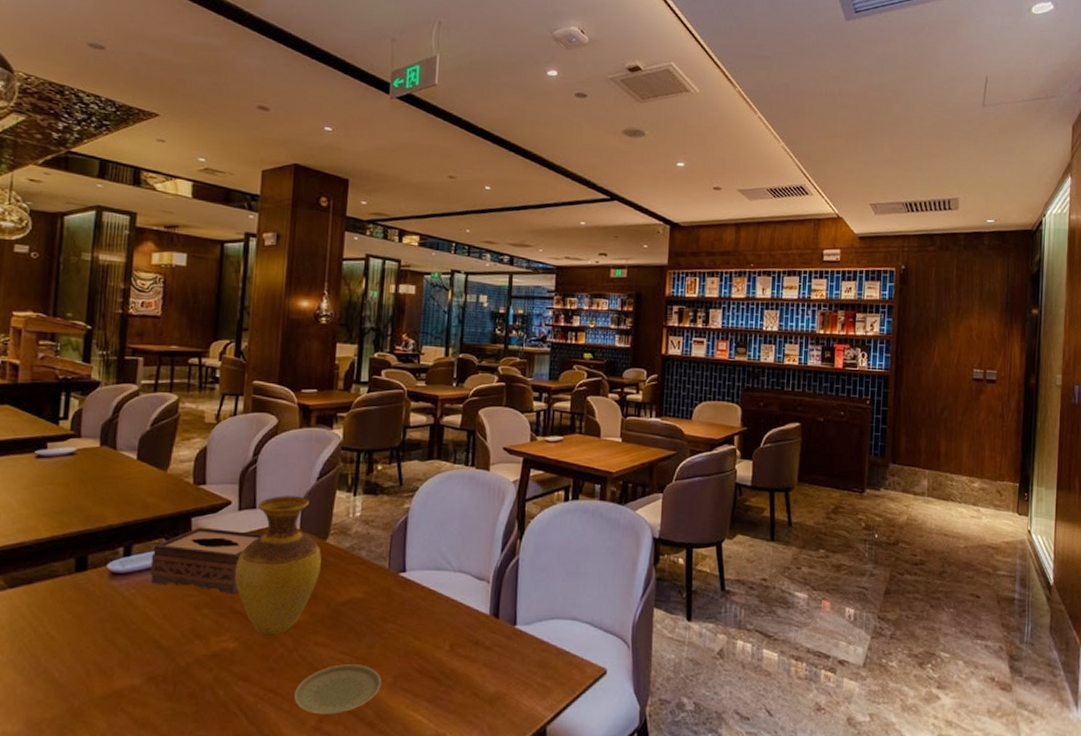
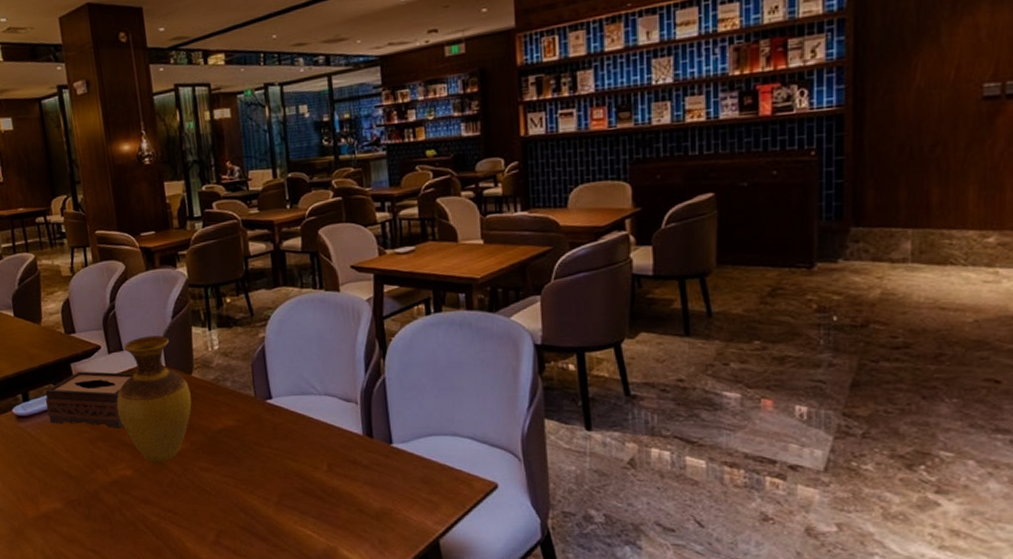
plate: present [294,664,381,715] -> none [190,486,268,531]

